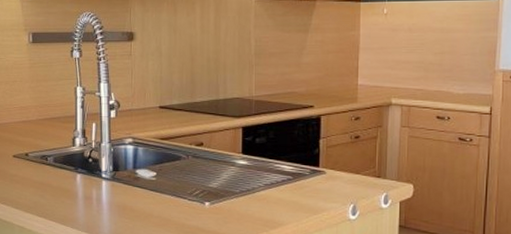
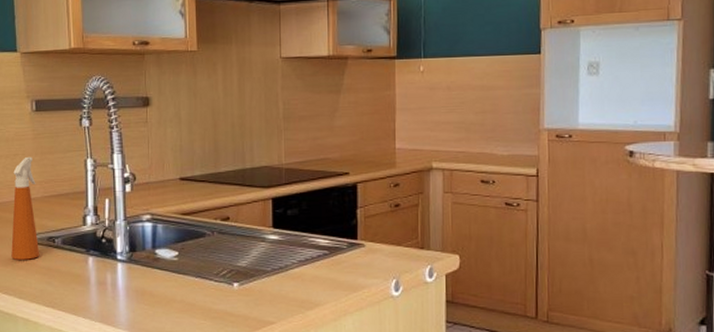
spray bottle: none [9,83,34,175] -> present [11,156,40,260]

